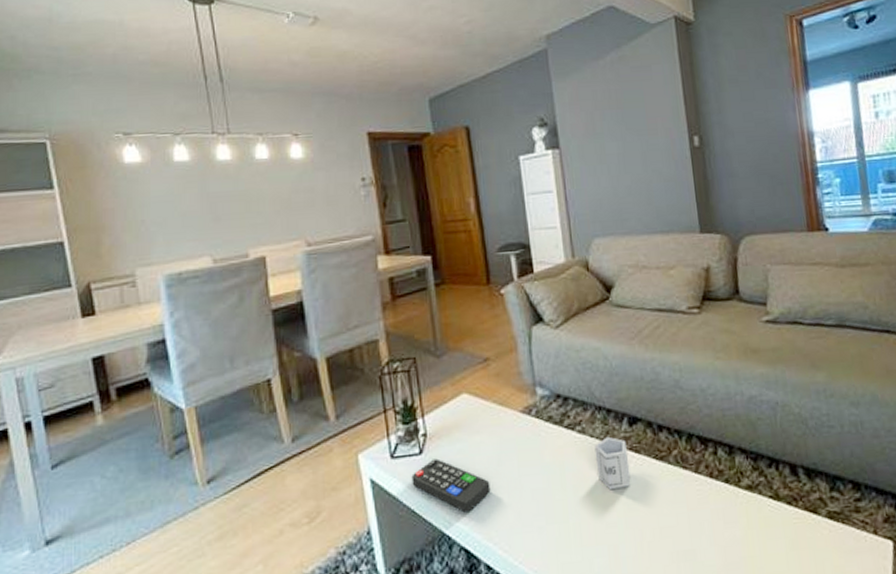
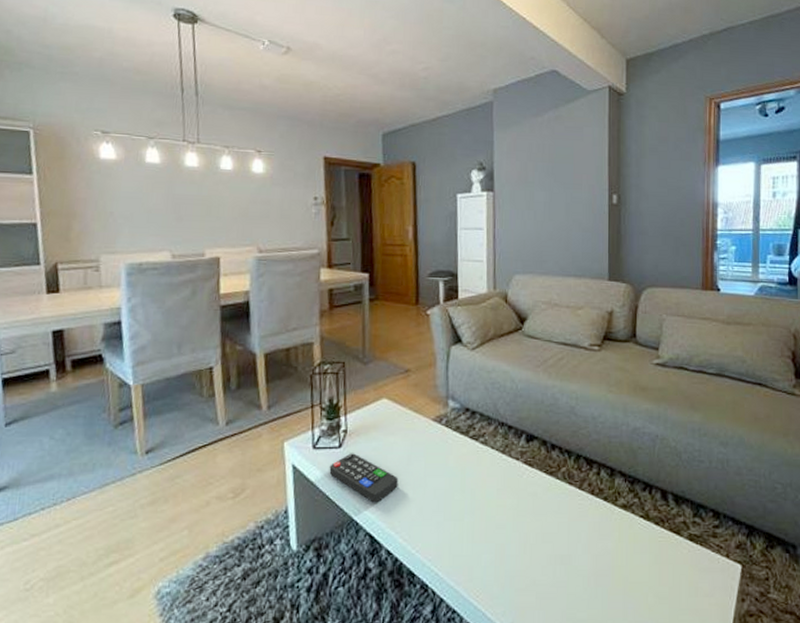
cup: present [594,436,631,490] -> none [493,449,523,497]

